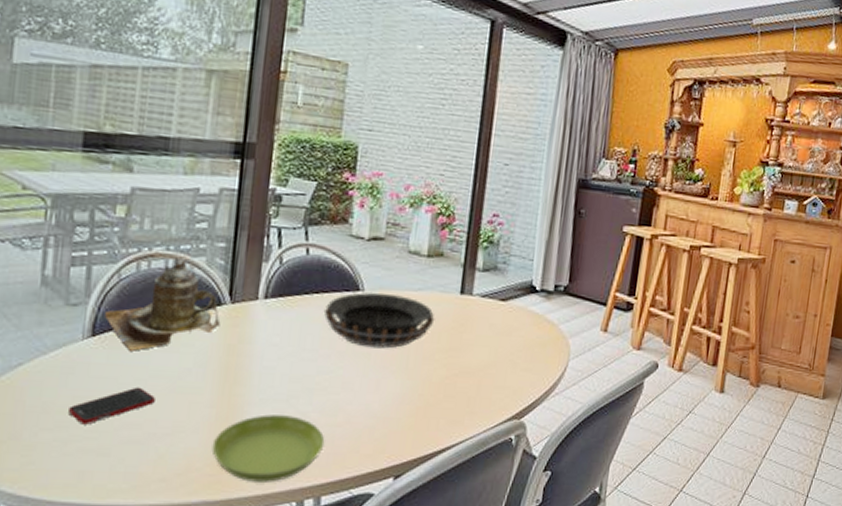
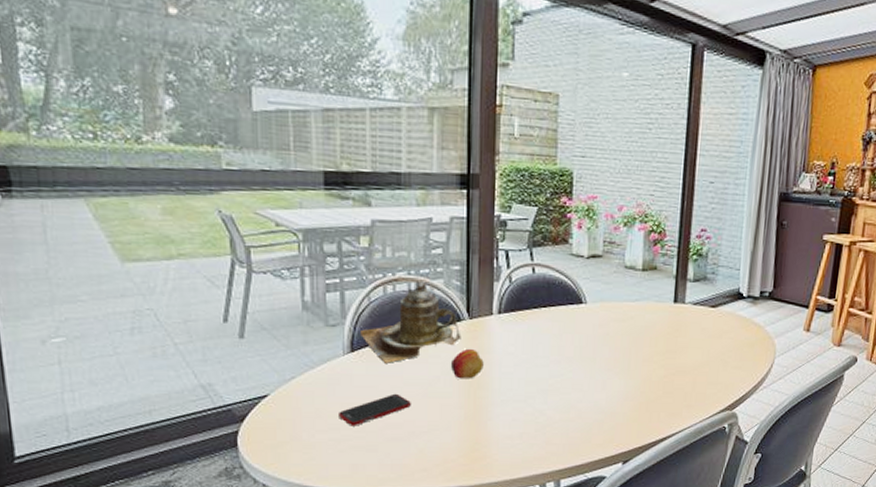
fruit: none [204,337,244,373] -> present [450,348,484,379]
saucer: present [211,414,325,482] -> none [463,413,561,469]
decorative bowl: present [323,292,435,349] -> none [551,304,652,354]

